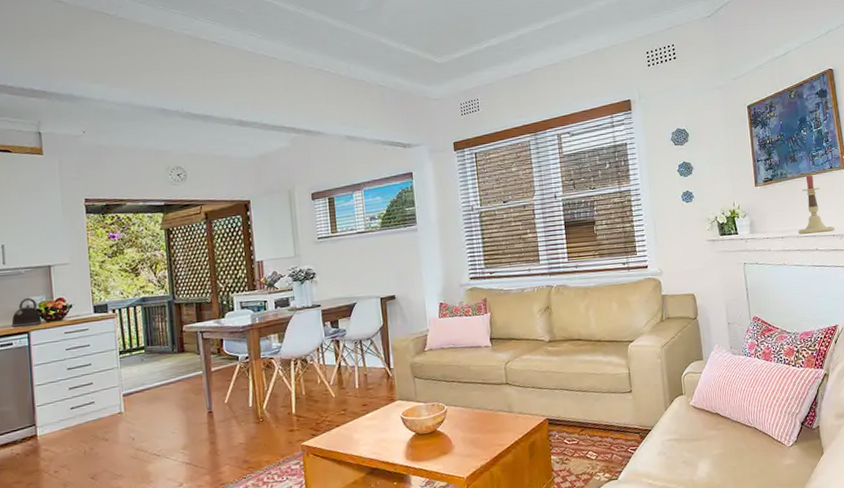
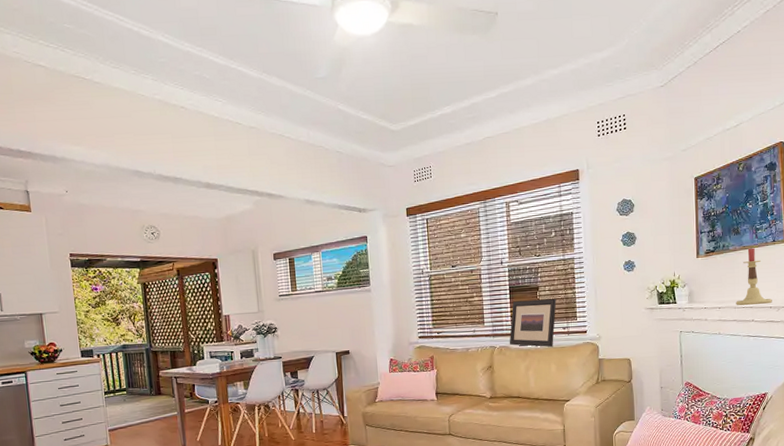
kettle: present [11,297,42,328] -> none [10,341,37,368]
picture frame: none [566,233,615,285] -> present [509,298,557,348]

